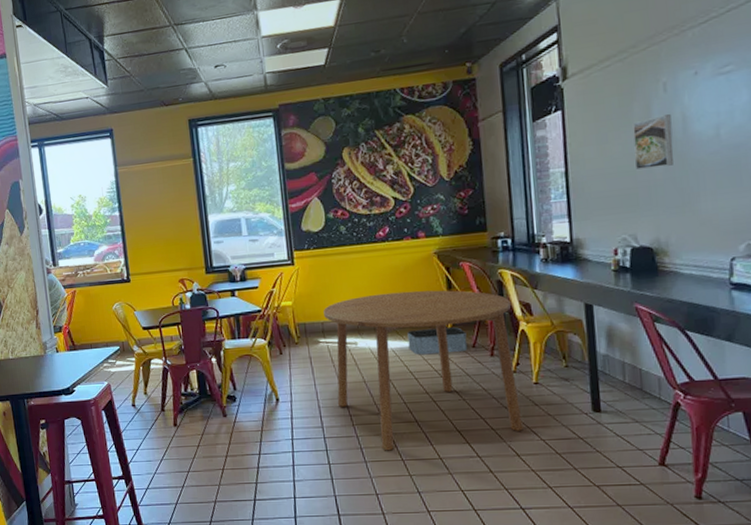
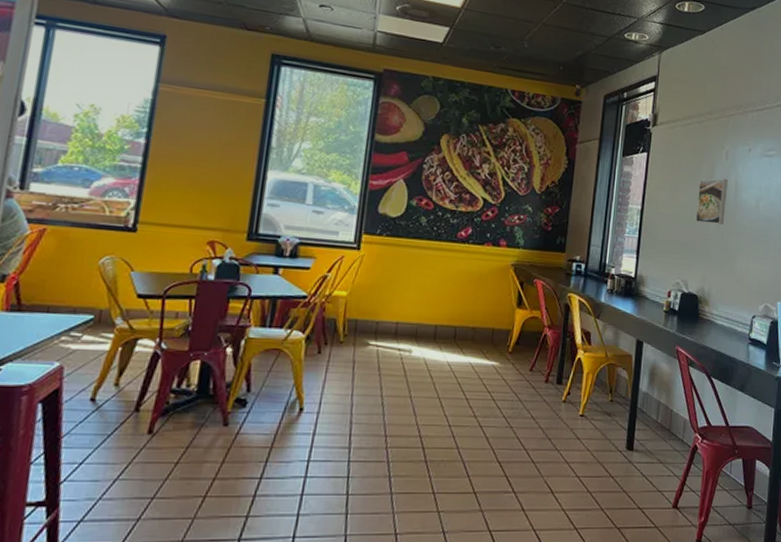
dining table: present [323,290,523,451] -> none [373,298,574,481]
storage bin: present [407,327,468,355] -> none [466,345,527,375]

